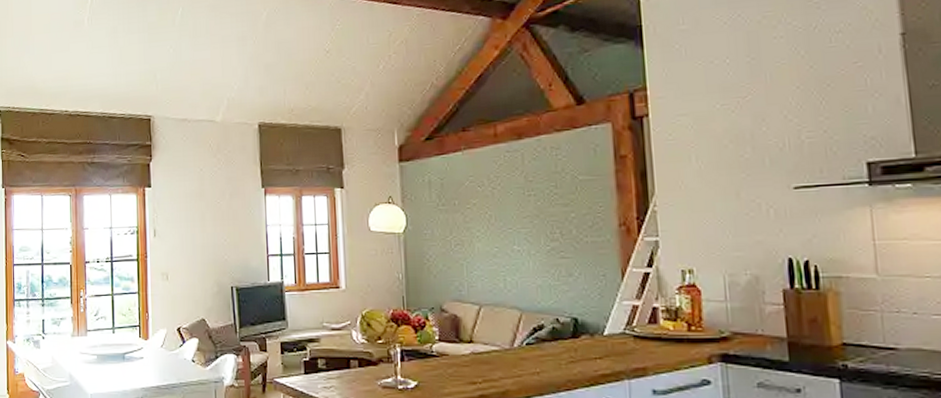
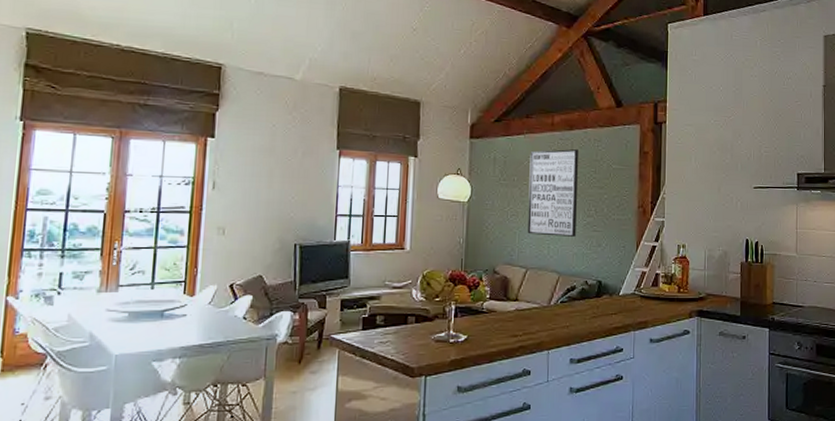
wall art: none [471,162,538,266] -> present [527,149,578,237]

